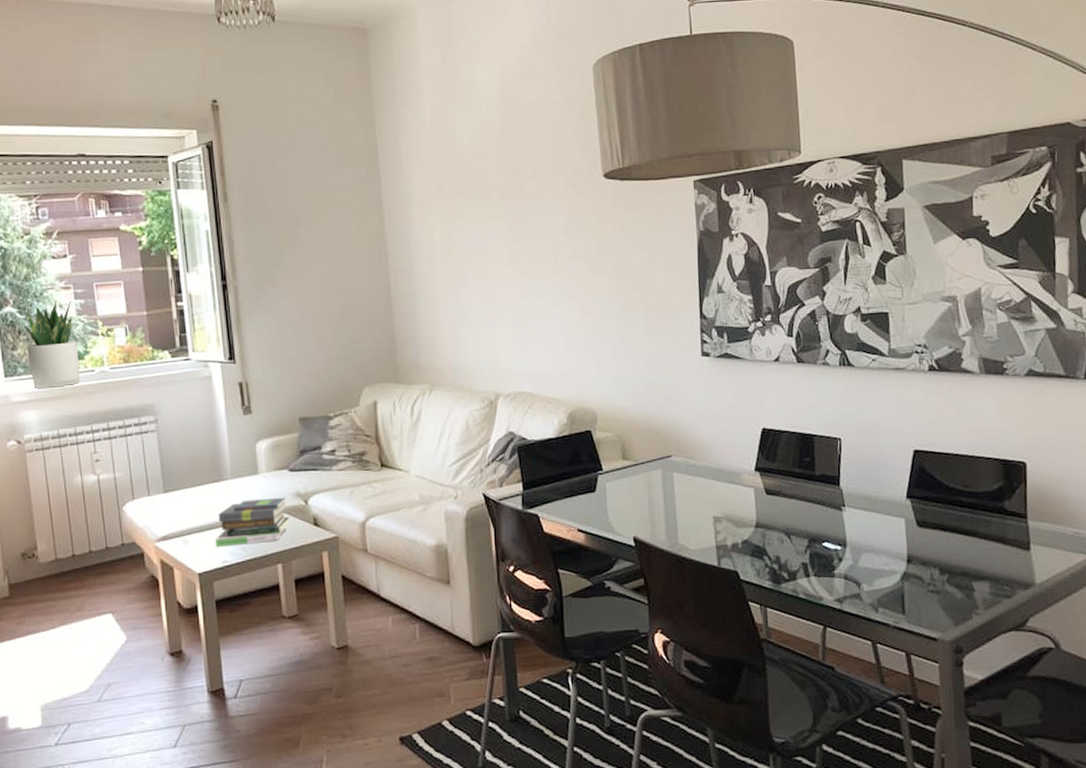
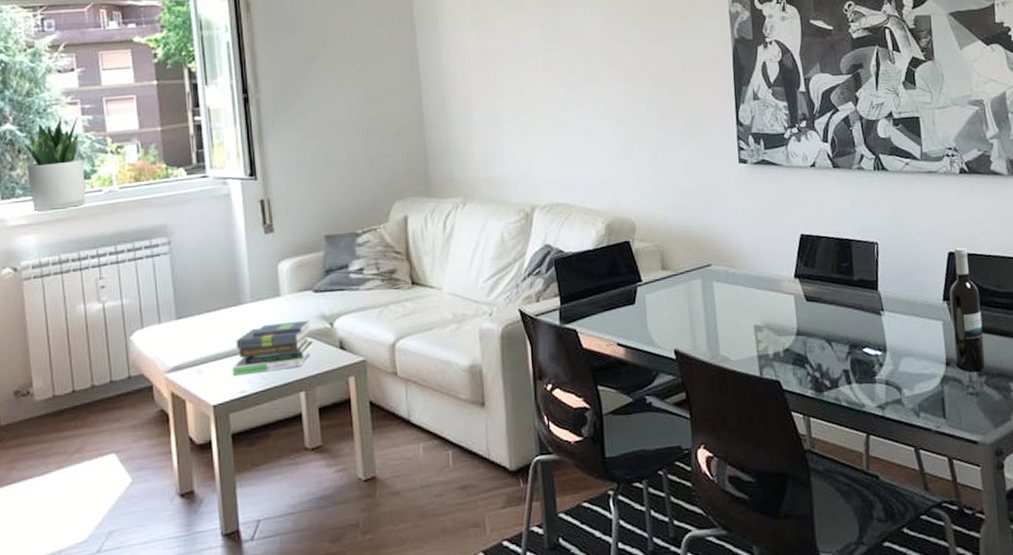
wine bottle: none [913,445,948,570] -> present [949,247,986,372]

